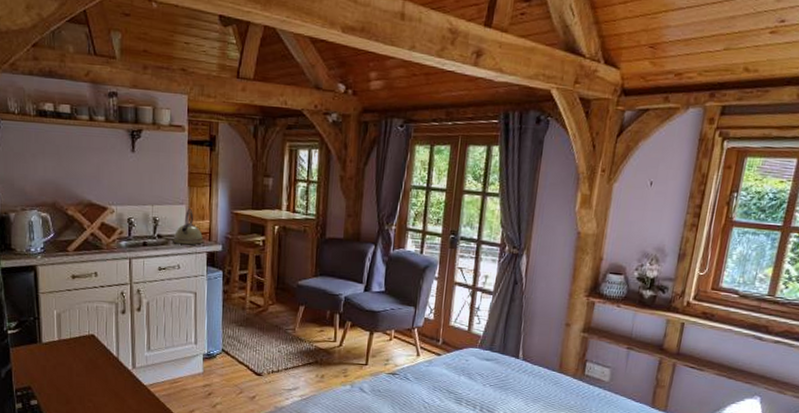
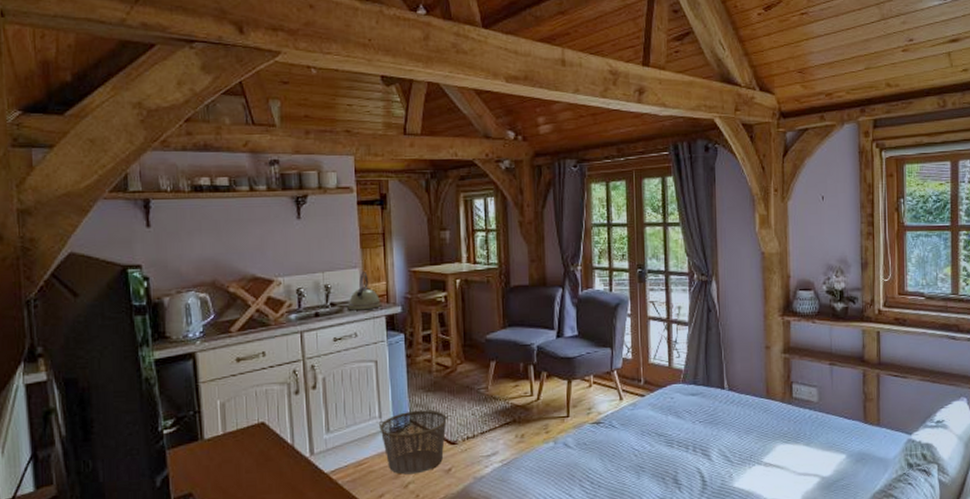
basket: none [193,341,257,397] -> present [378,409,448,475]

